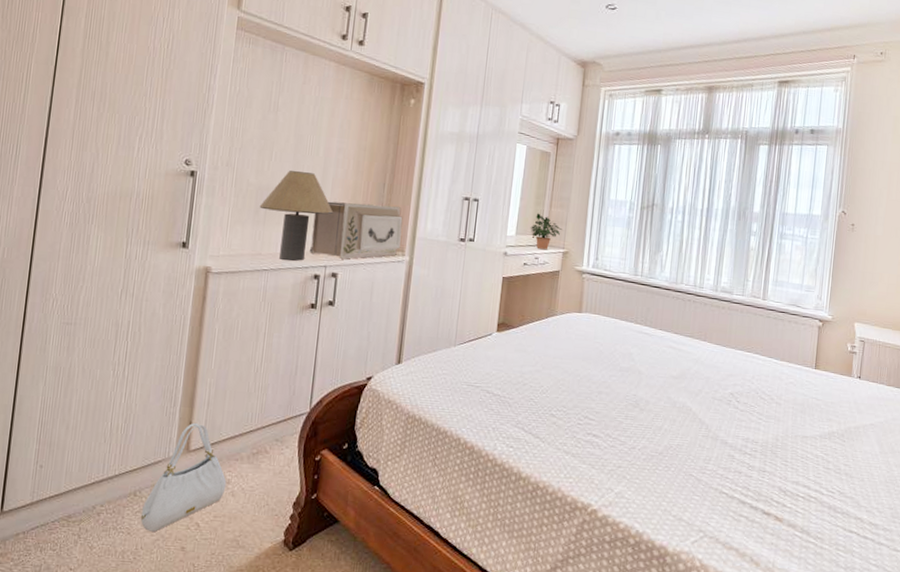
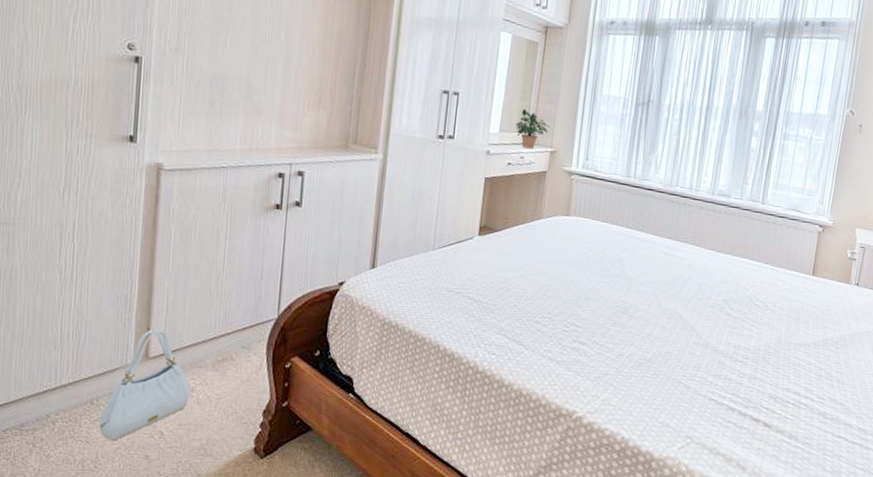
table lamp: present [259,171,333,261] -> none [214,58,297,158]
decorative box: present [310,201,403,259] -> none [273,92,376,157]

